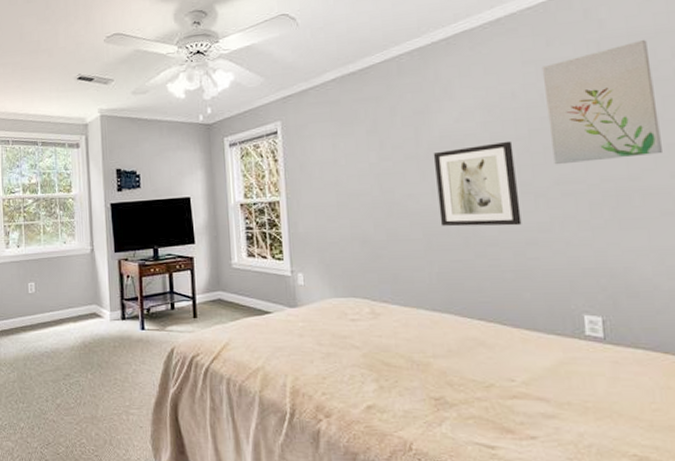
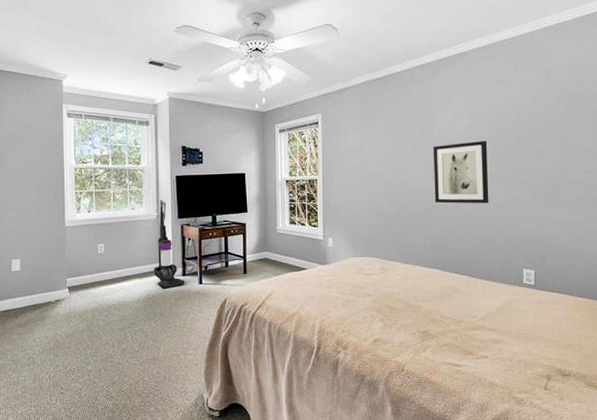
vacuum cleaner: none [88,231,125,333] -> present [153,199,185,288]
wall art: present [541,40,662,165] -> none [510,72,580,160]

